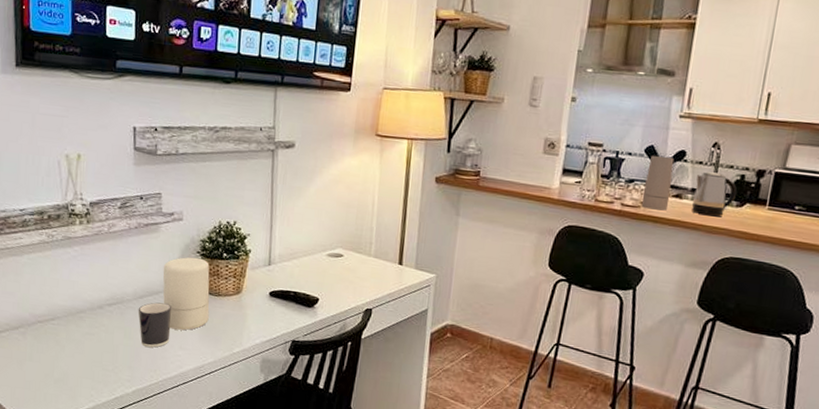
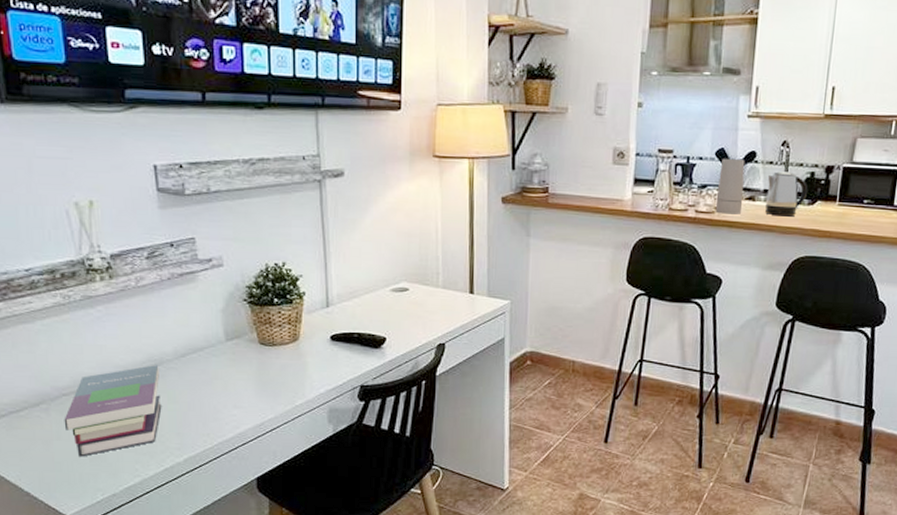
books: none [37,303,120,379] -> present [64,365,162,457]
mug: present [138,302,172,348] -> none [181,359,222,409]
candle: present [163,257,210,331] -> none [205,306,264,387]

